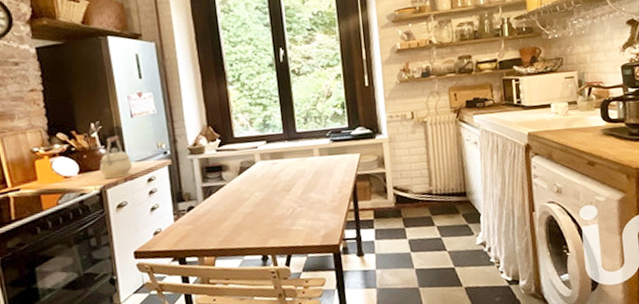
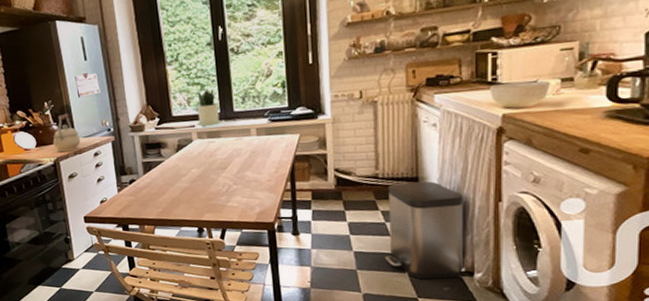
planter: none [259,109,284,149] -> present [196,89,221,127]
pedal bin: none [441,195,510,292] -> present [385,181,464,280]
bowl: none [516,103,561,128] -> present [490,80,551,109]

